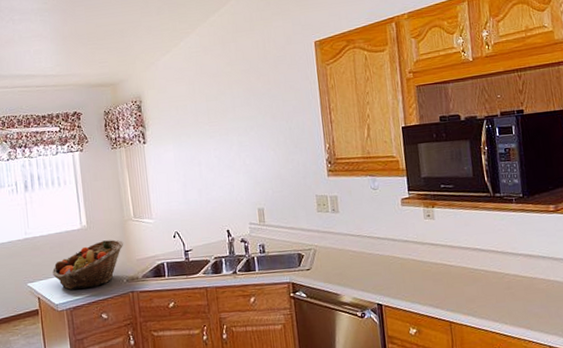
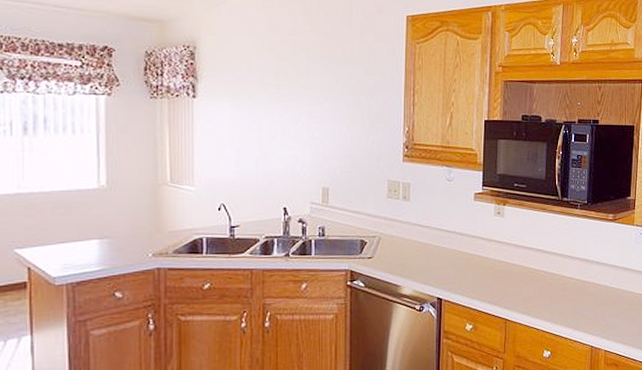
fruit basket: present [52,239,124,290] -> none [52,205,154,261]

